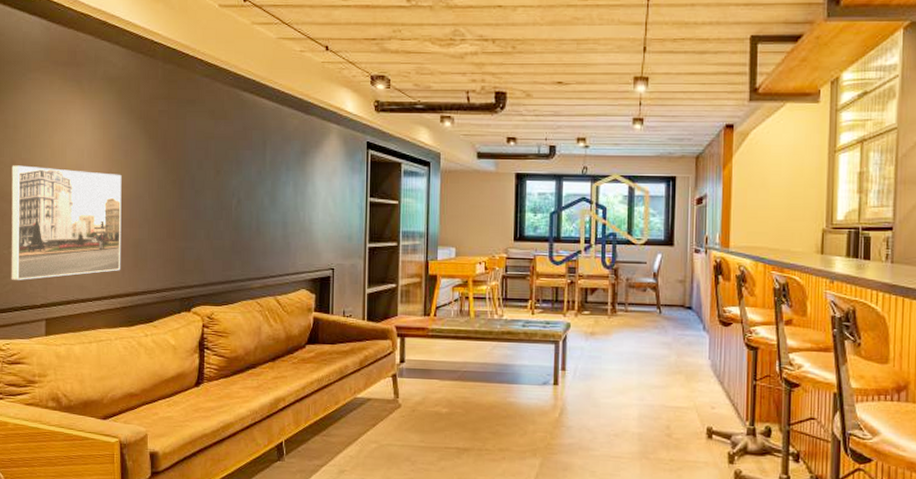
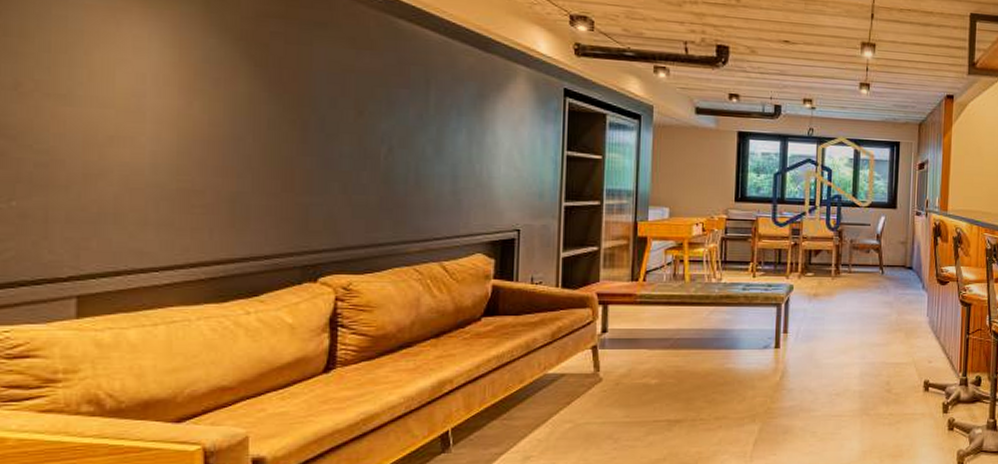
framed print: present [11,165,122,280] -> none [13,88,210,245]

